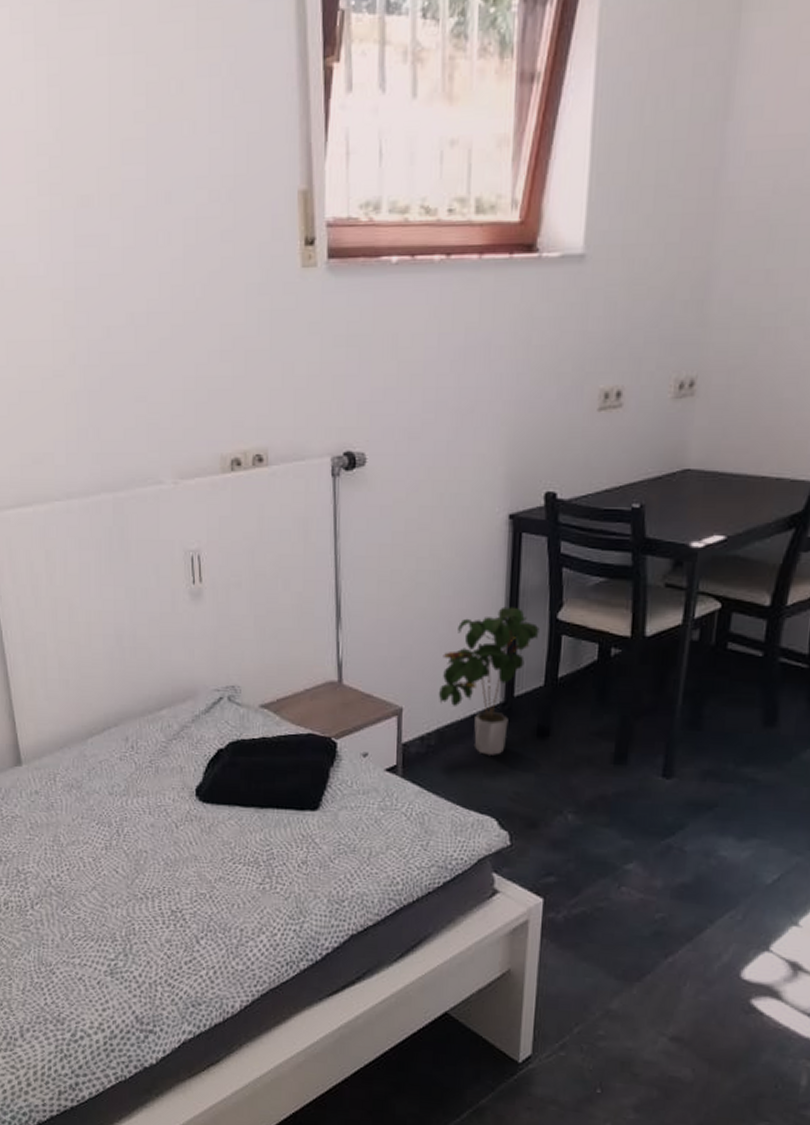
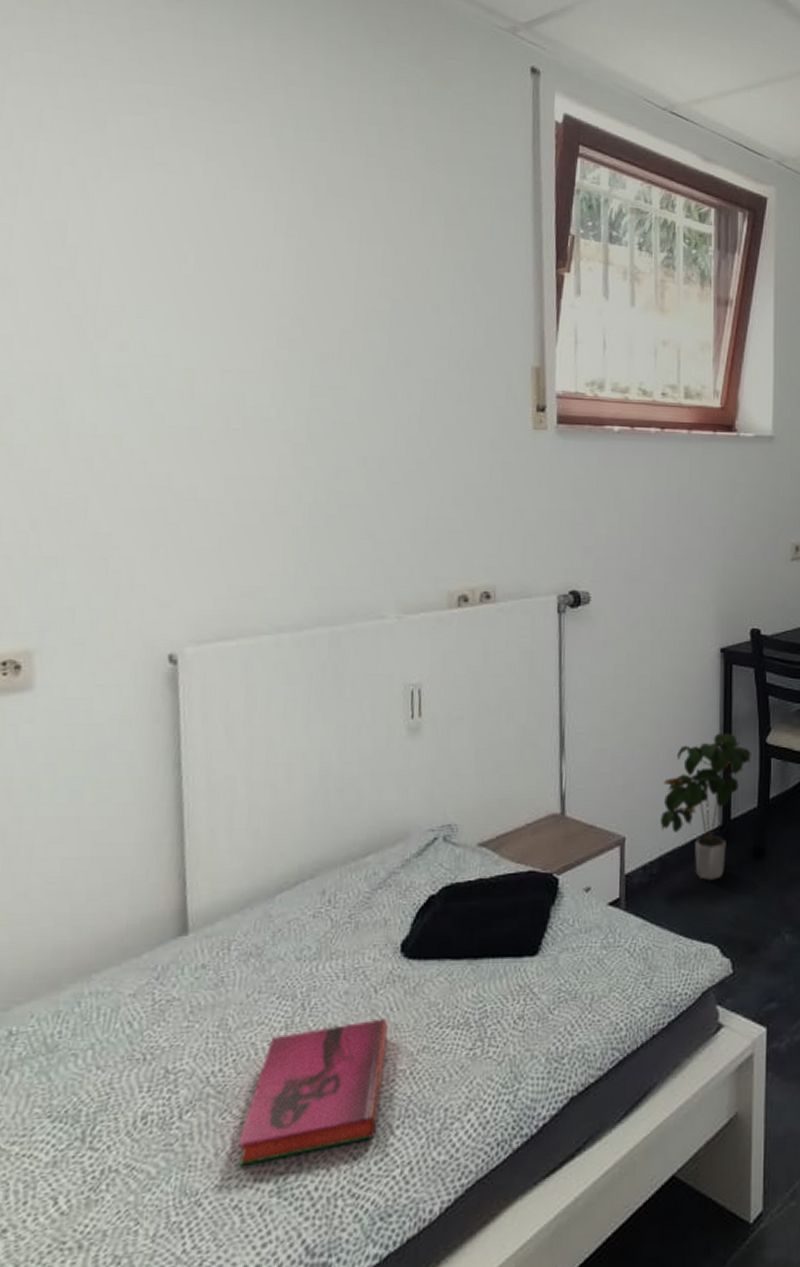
hardback book: none [77,849,190,950] -> present [237,1018,389,1166]

